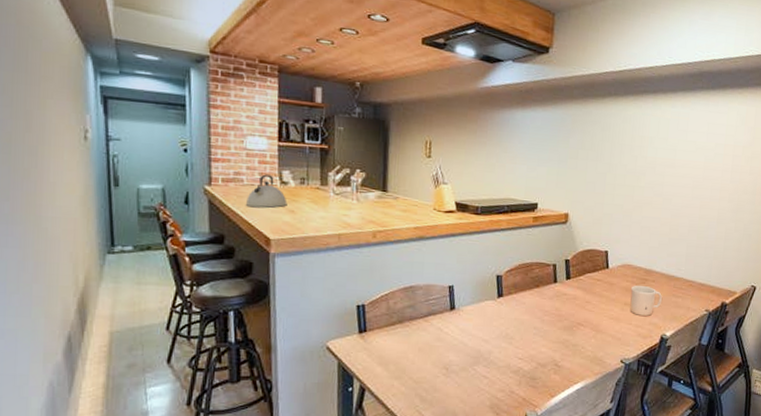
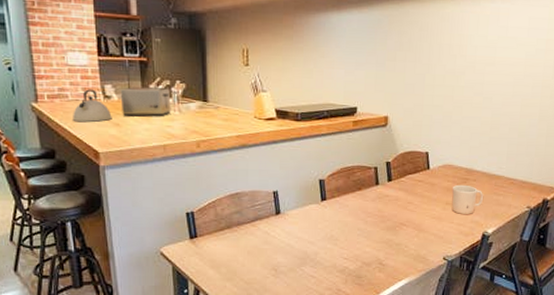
toaster: none [297,174,350,206] -> present [120,87,171,117]

